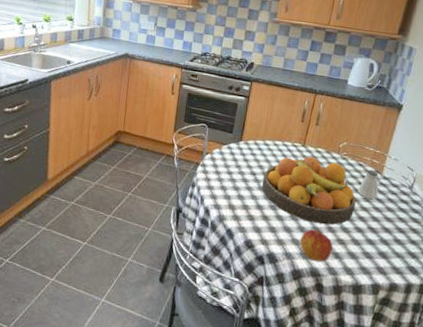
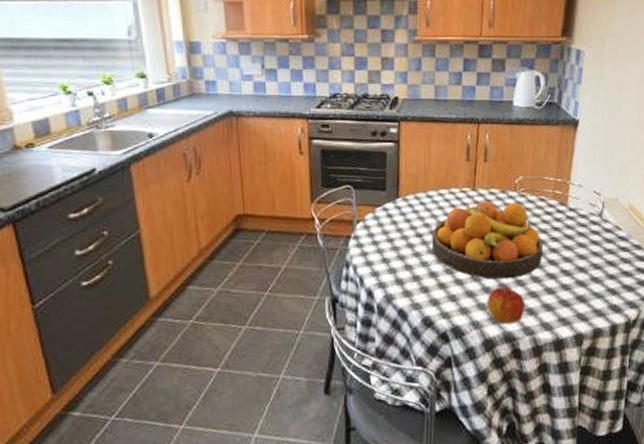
saltshaker: present [357,169,378,199] -> none [543,203,566,237]

